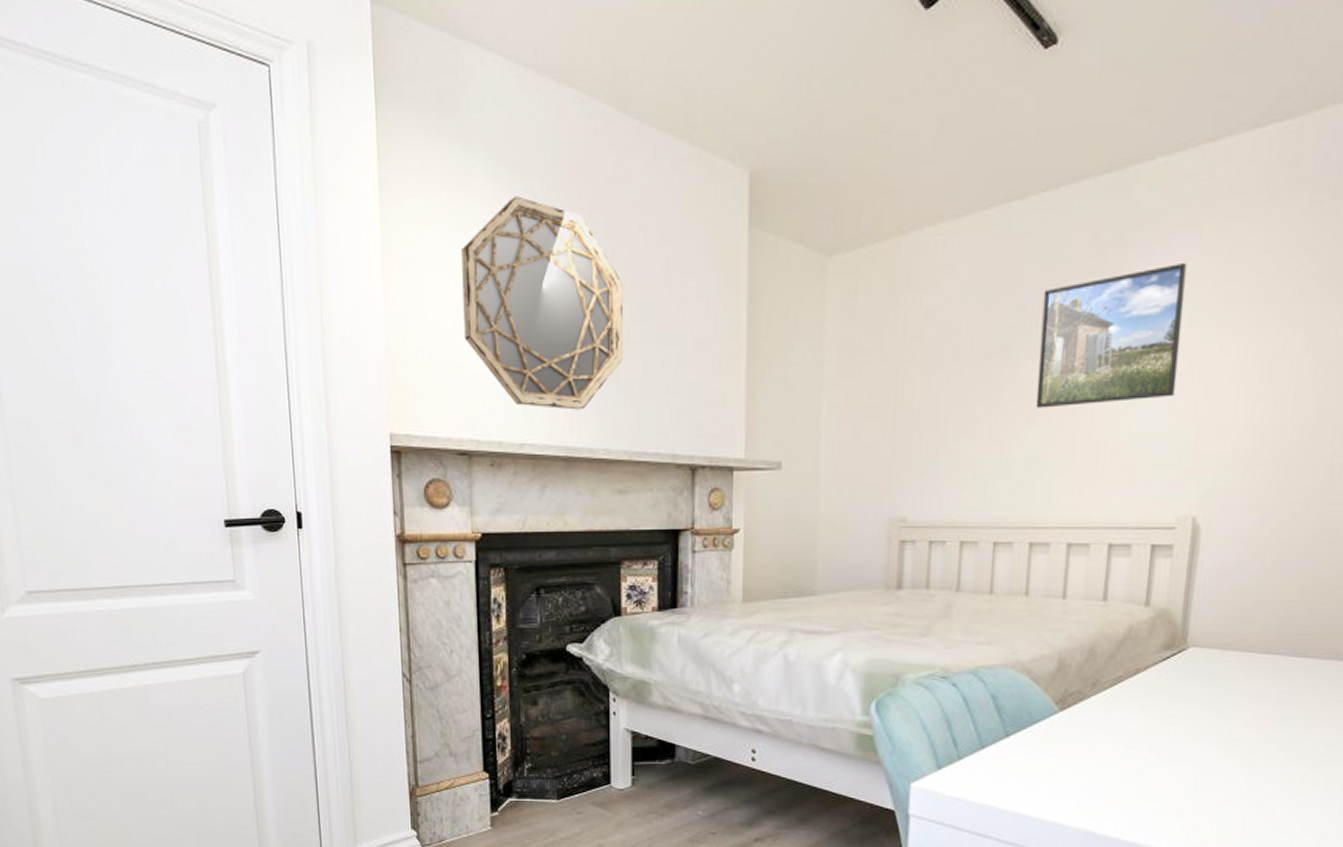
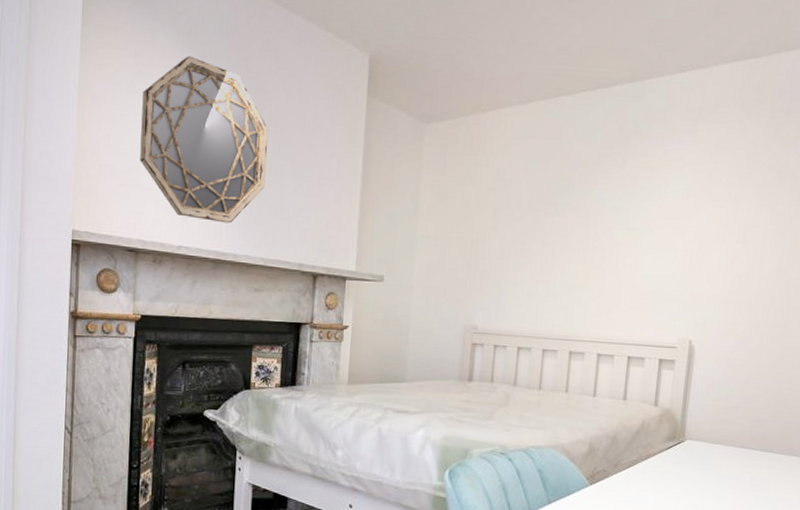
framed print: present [1035,262,1188,408] -> none [576,151,686,250]

